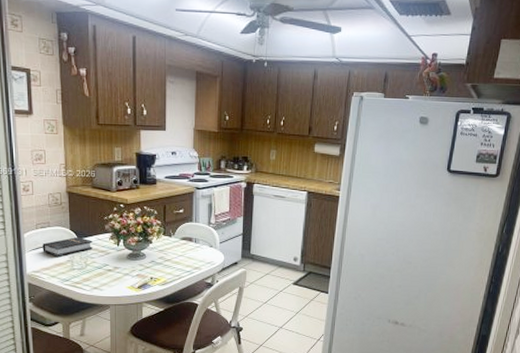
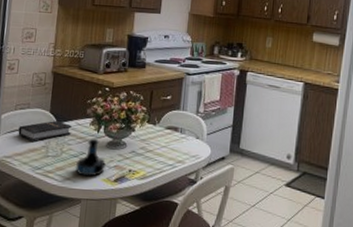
tequila bottle: none [100,251,128,285] -> present [75,138,106,177]

